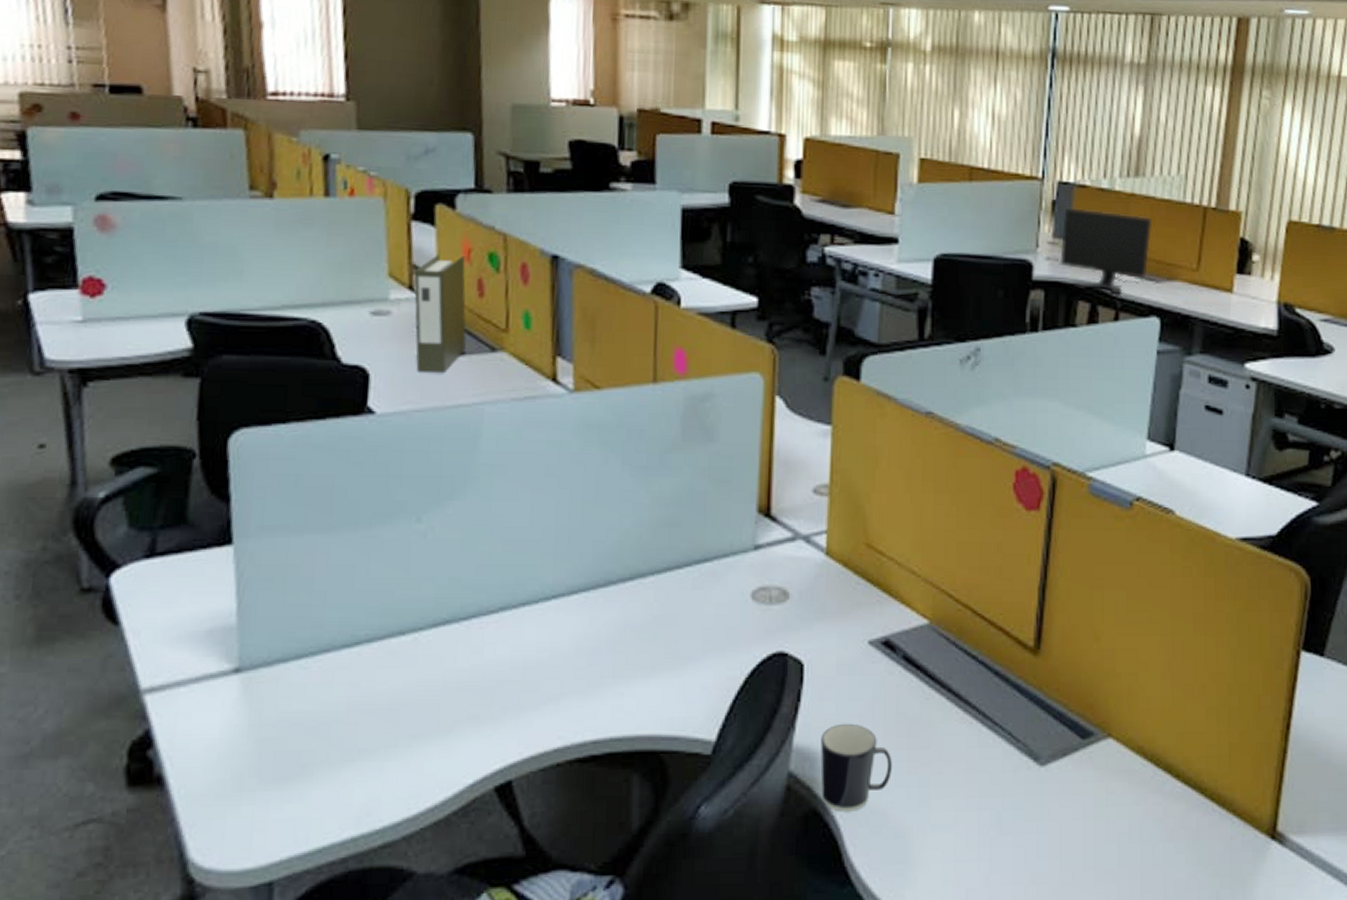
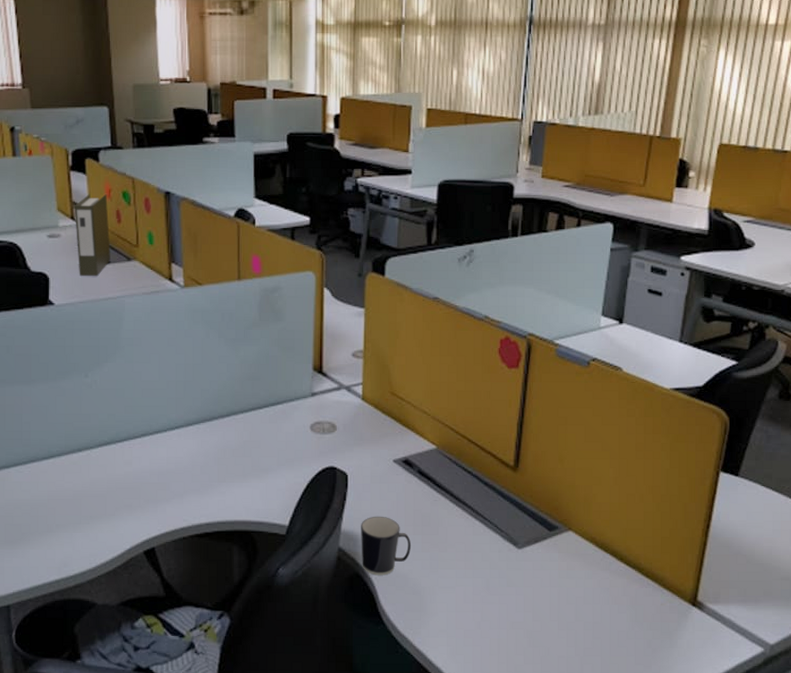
computer monitor: present [1059,207,1153,295] -> none [534,141,608,207]

